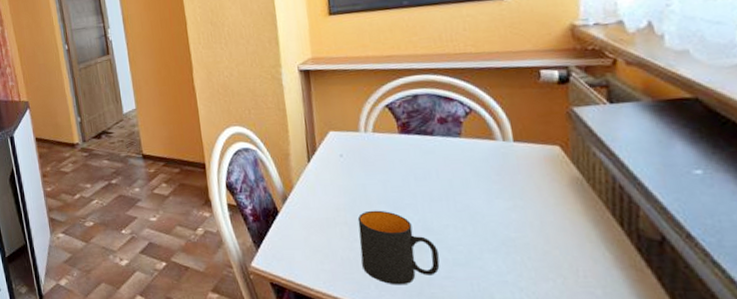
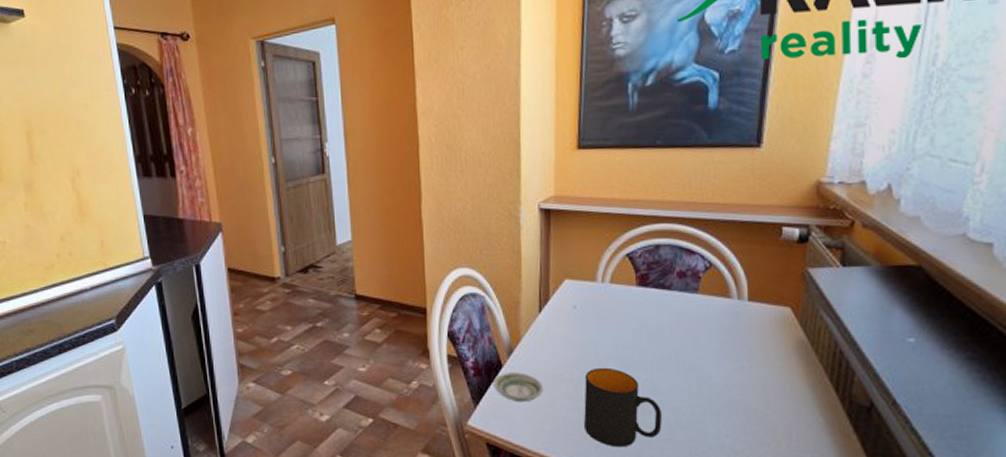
saucer: none [271,217,320,245] -> present [493,372,544,403]

